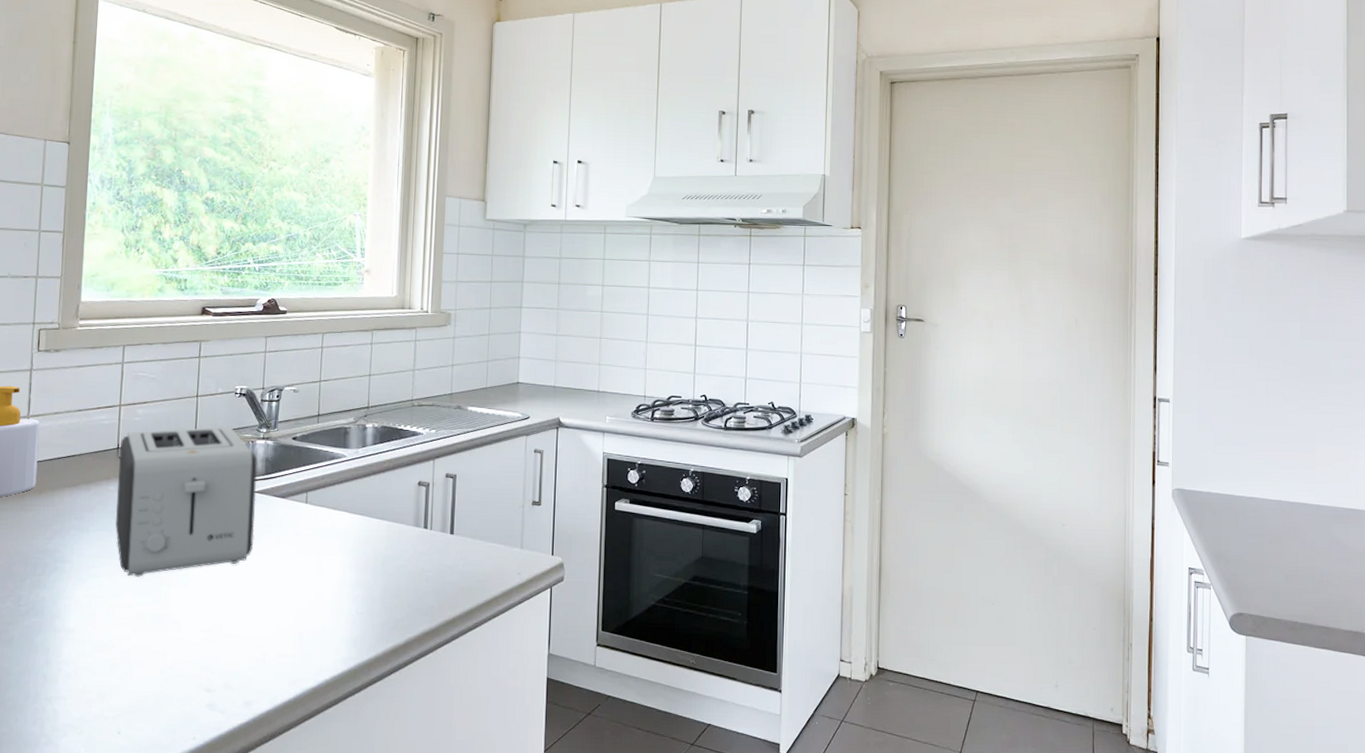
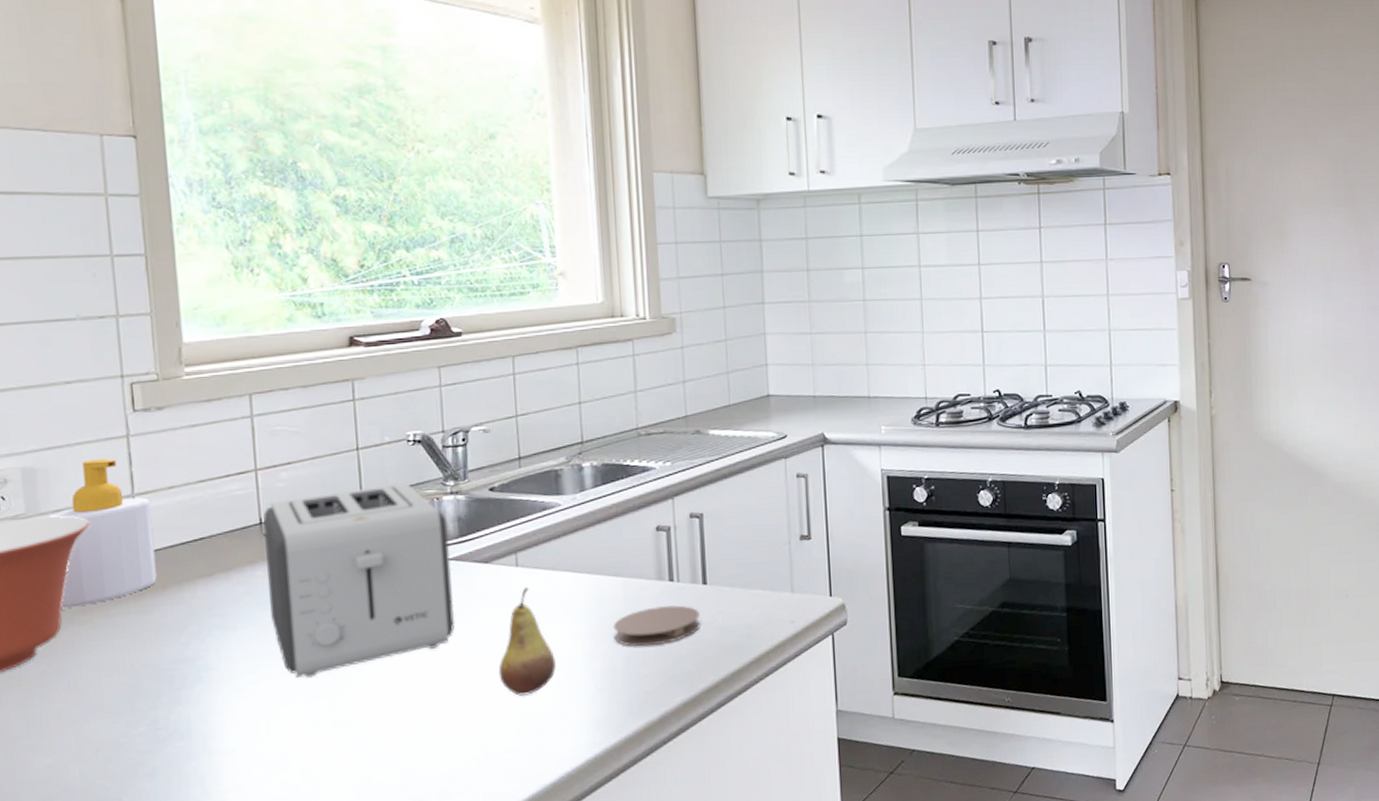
fruit: none [282,521,327,611] -> present [498,587,556,696]
coaster: none [375,549,445,581] -> present [613,605,700,647]

